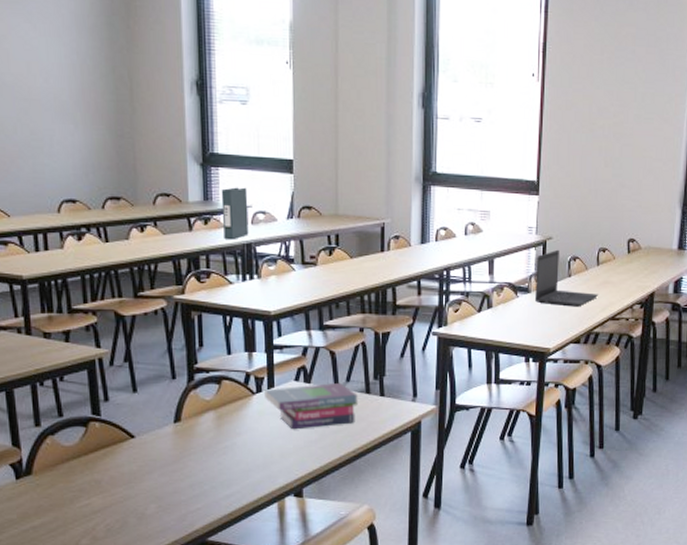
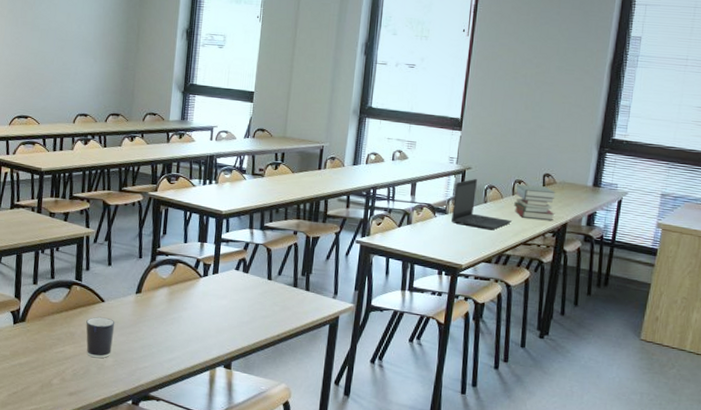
mug: none [114,456,153,507] -> present [85,317,115,359]
binder: present [221,187,249,239] -> none [193,111,216,151]
books: present [265,382,358,429] -> none [209,274,287,311]
books: none [600,253,641,290] -> present [514,184,556,220]

